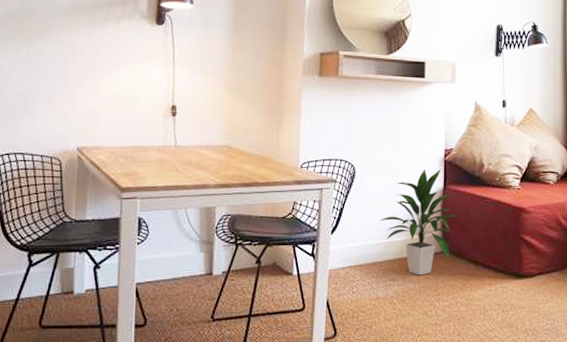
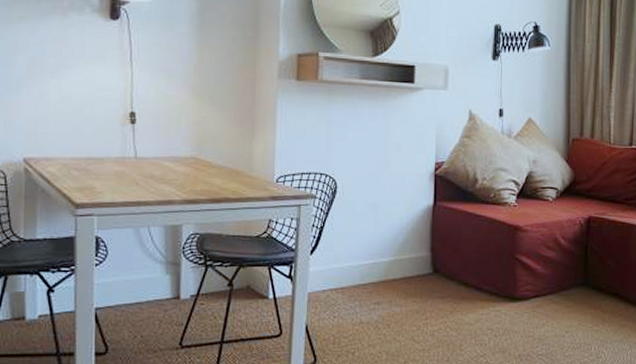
indoor plant: present [379,168,457,276] -> none [363,183,448,299]

